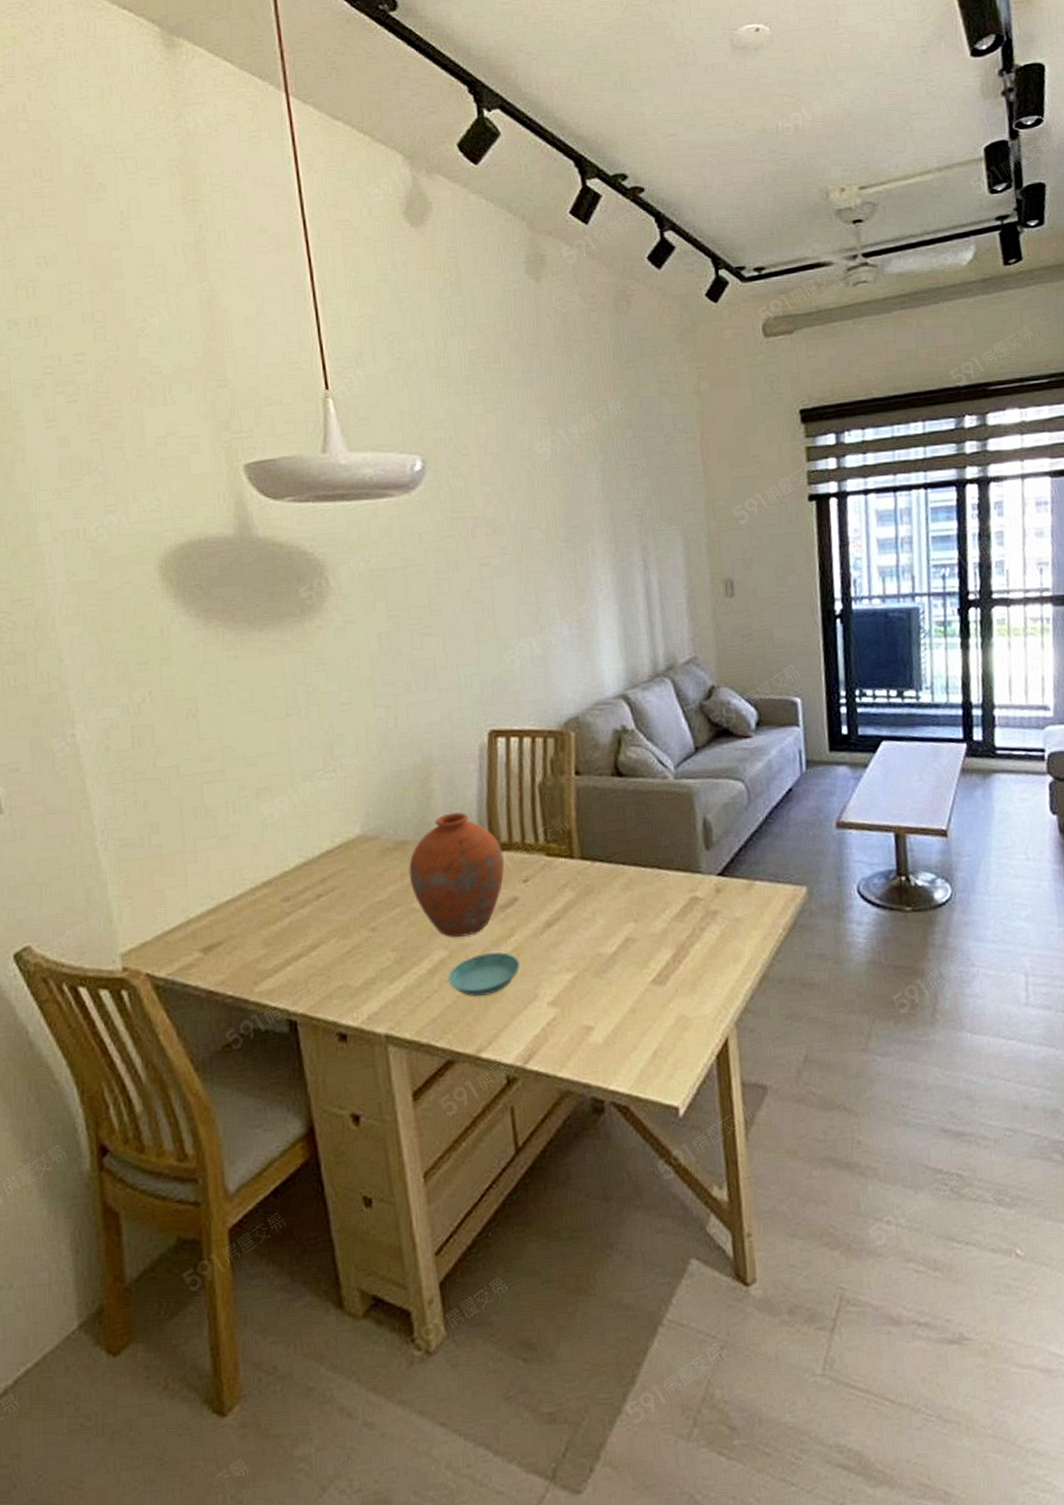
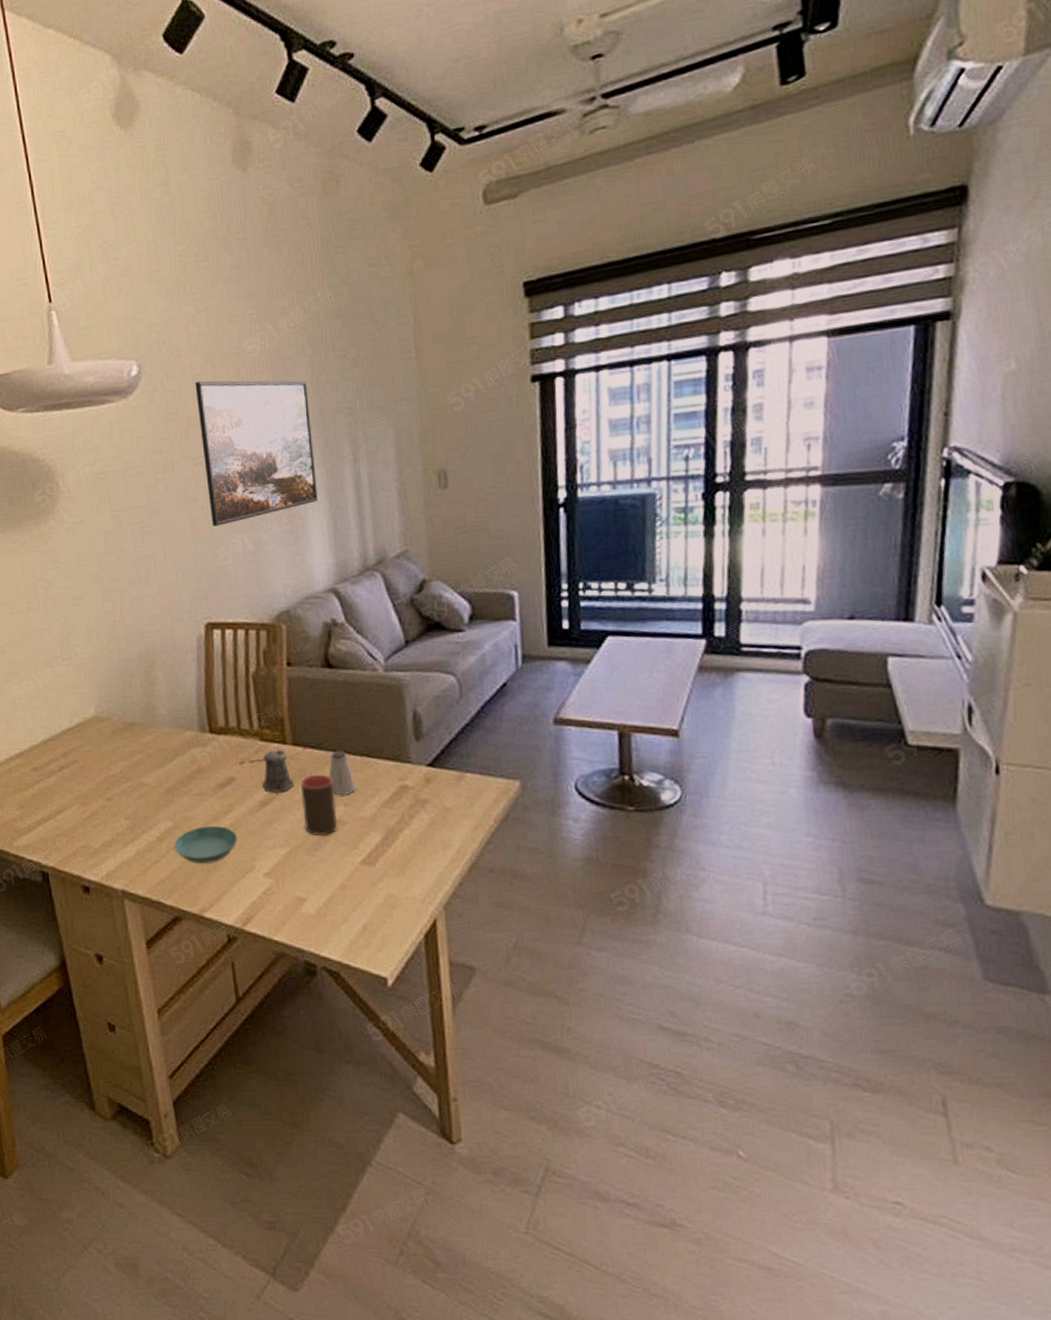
vase: present [409,812,504,937] -> none [137,698,222,810]
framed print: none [483,481,608,629] -> present [195,380,318,527]
pepper shaker: none [533,863,581,912] -> present [249,749,294,793]
cup: none [588,889,627,956] -> present [300,774,338,835]
saltshaker: none [618,862,646,911] -> present [329,750,356,795]

